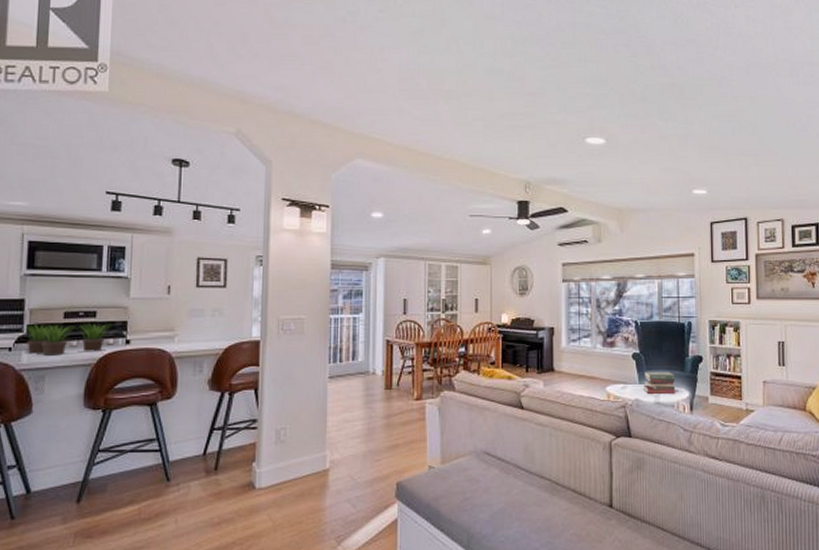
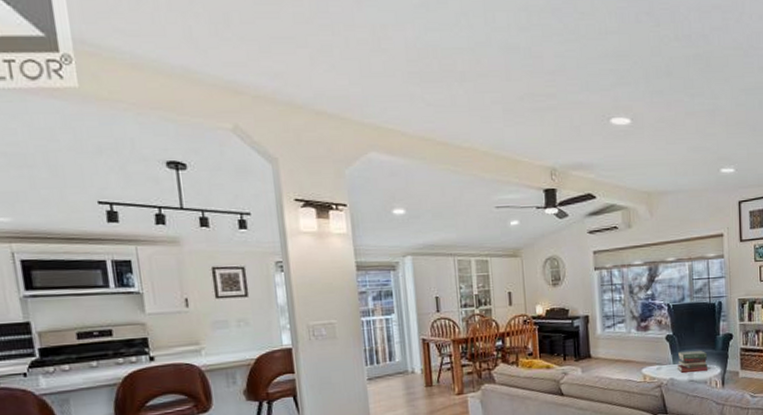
plant: present [23,323,110,356] -> none [35,342,130,379]

